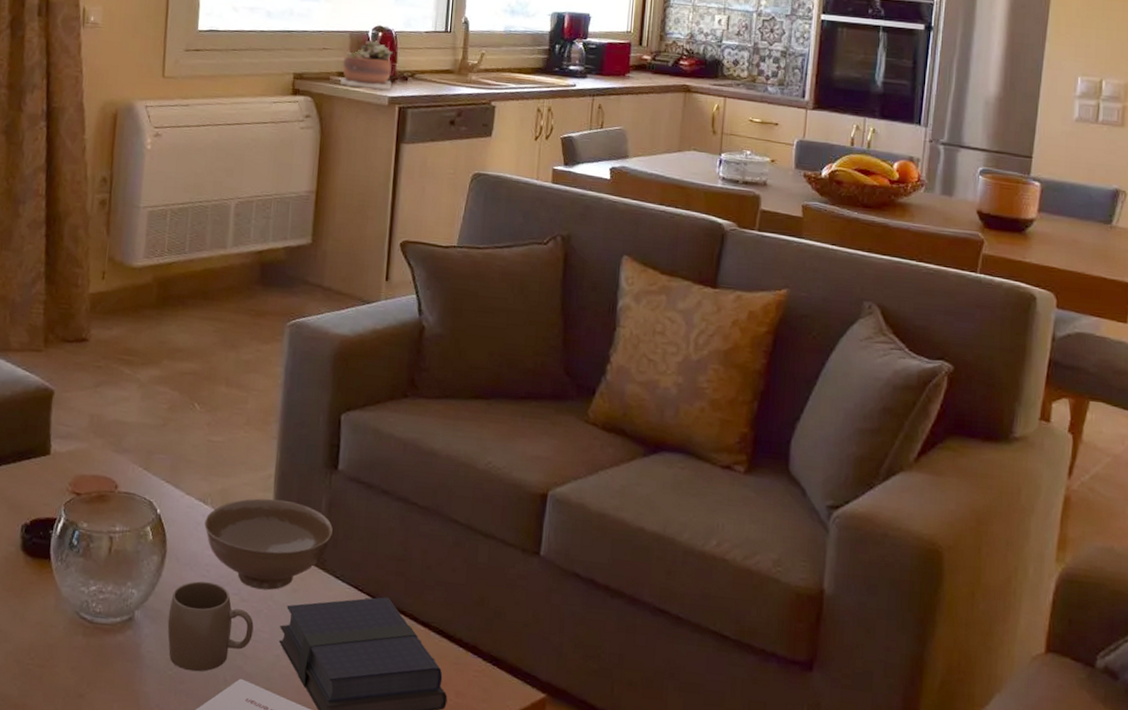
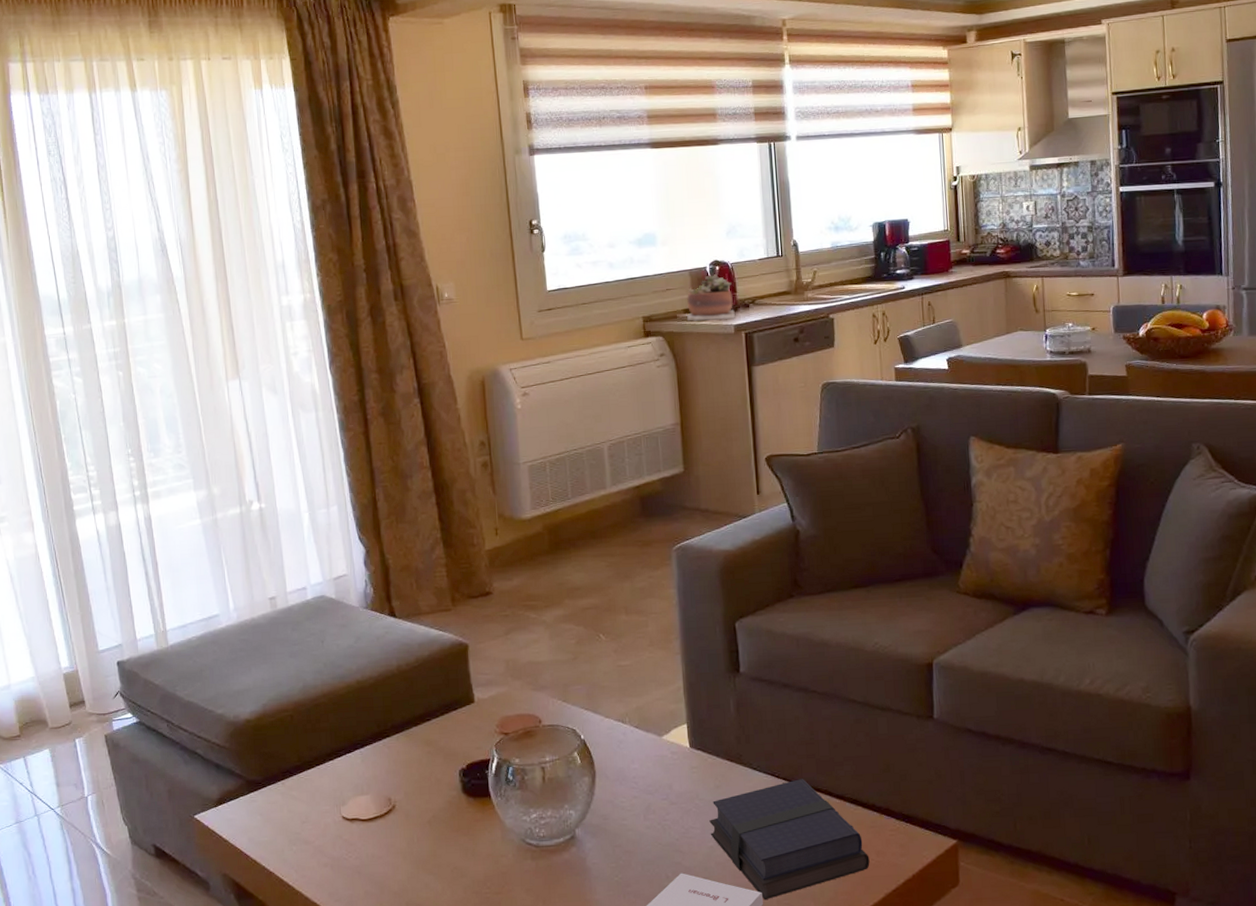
mug: present [167,581,254,672] -> none [606,793,686,874]
decorative bowl: present [204,498,333,591] -> none [626,708,744,792]

